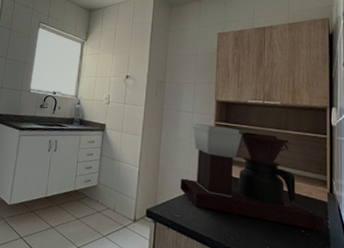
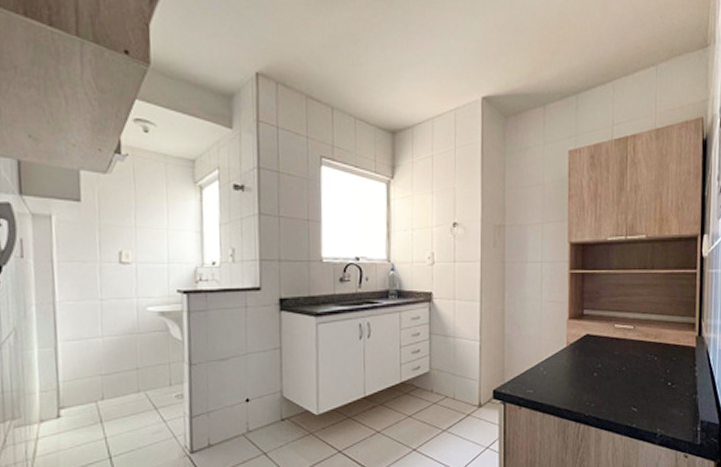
coffee maker: present [180,123,325,233] -> none [532,275,692,383]

